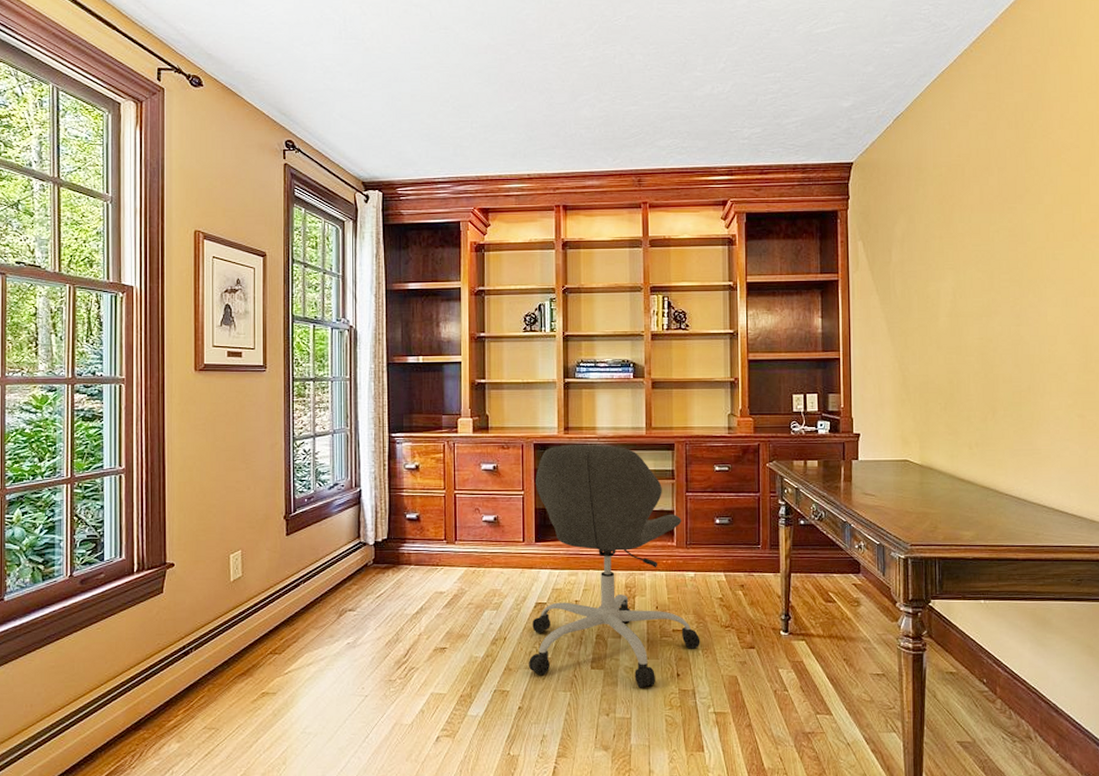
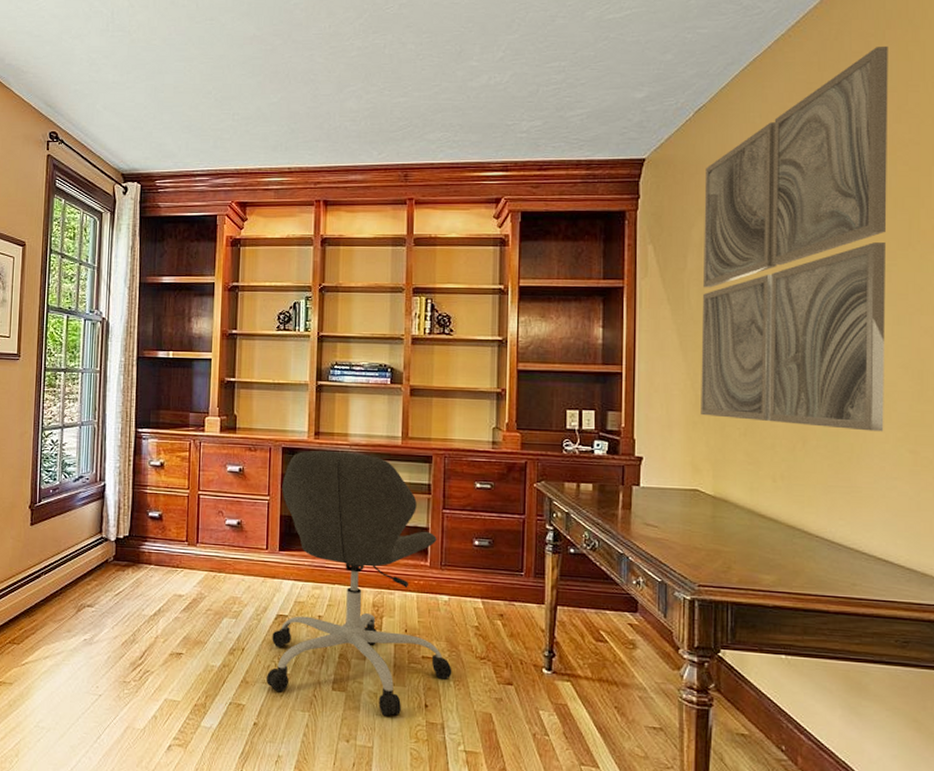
wall art: none [904,60,1058,400] -> present [701,45,888,432]

